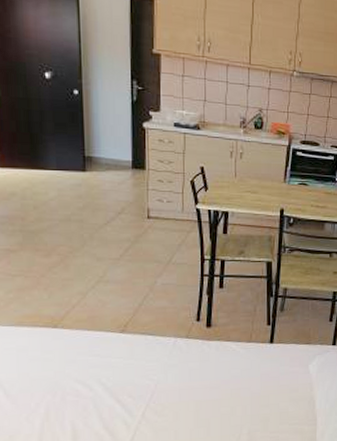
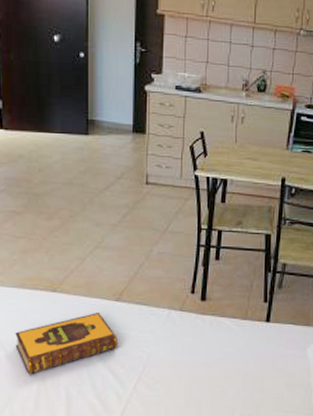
hardback book: none [14,345,125,412] -> present [15,313,118,375]

